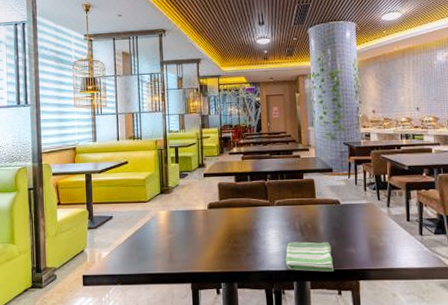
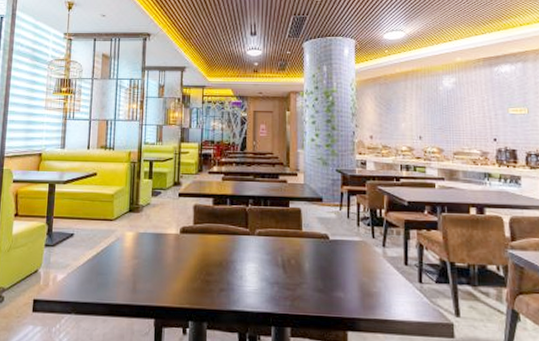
dish towel: present [285,242,335,272] -> none [263,279,319,318]

